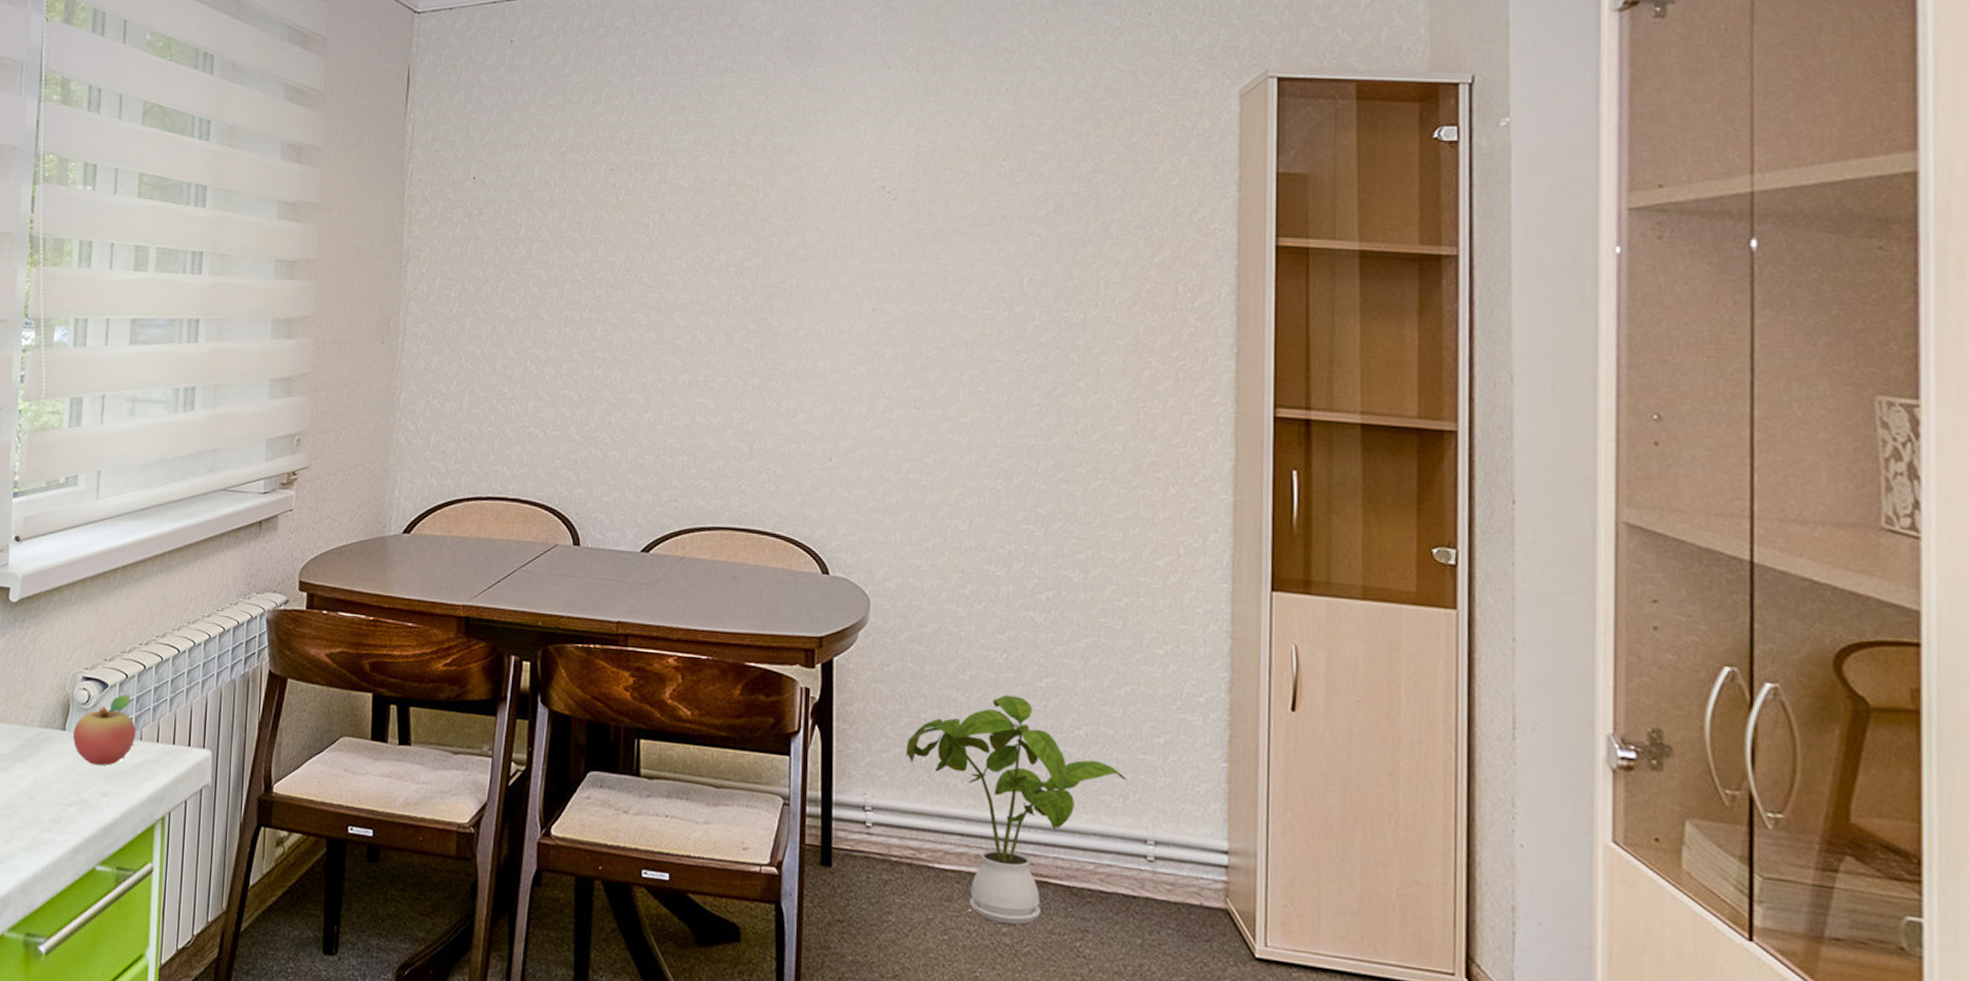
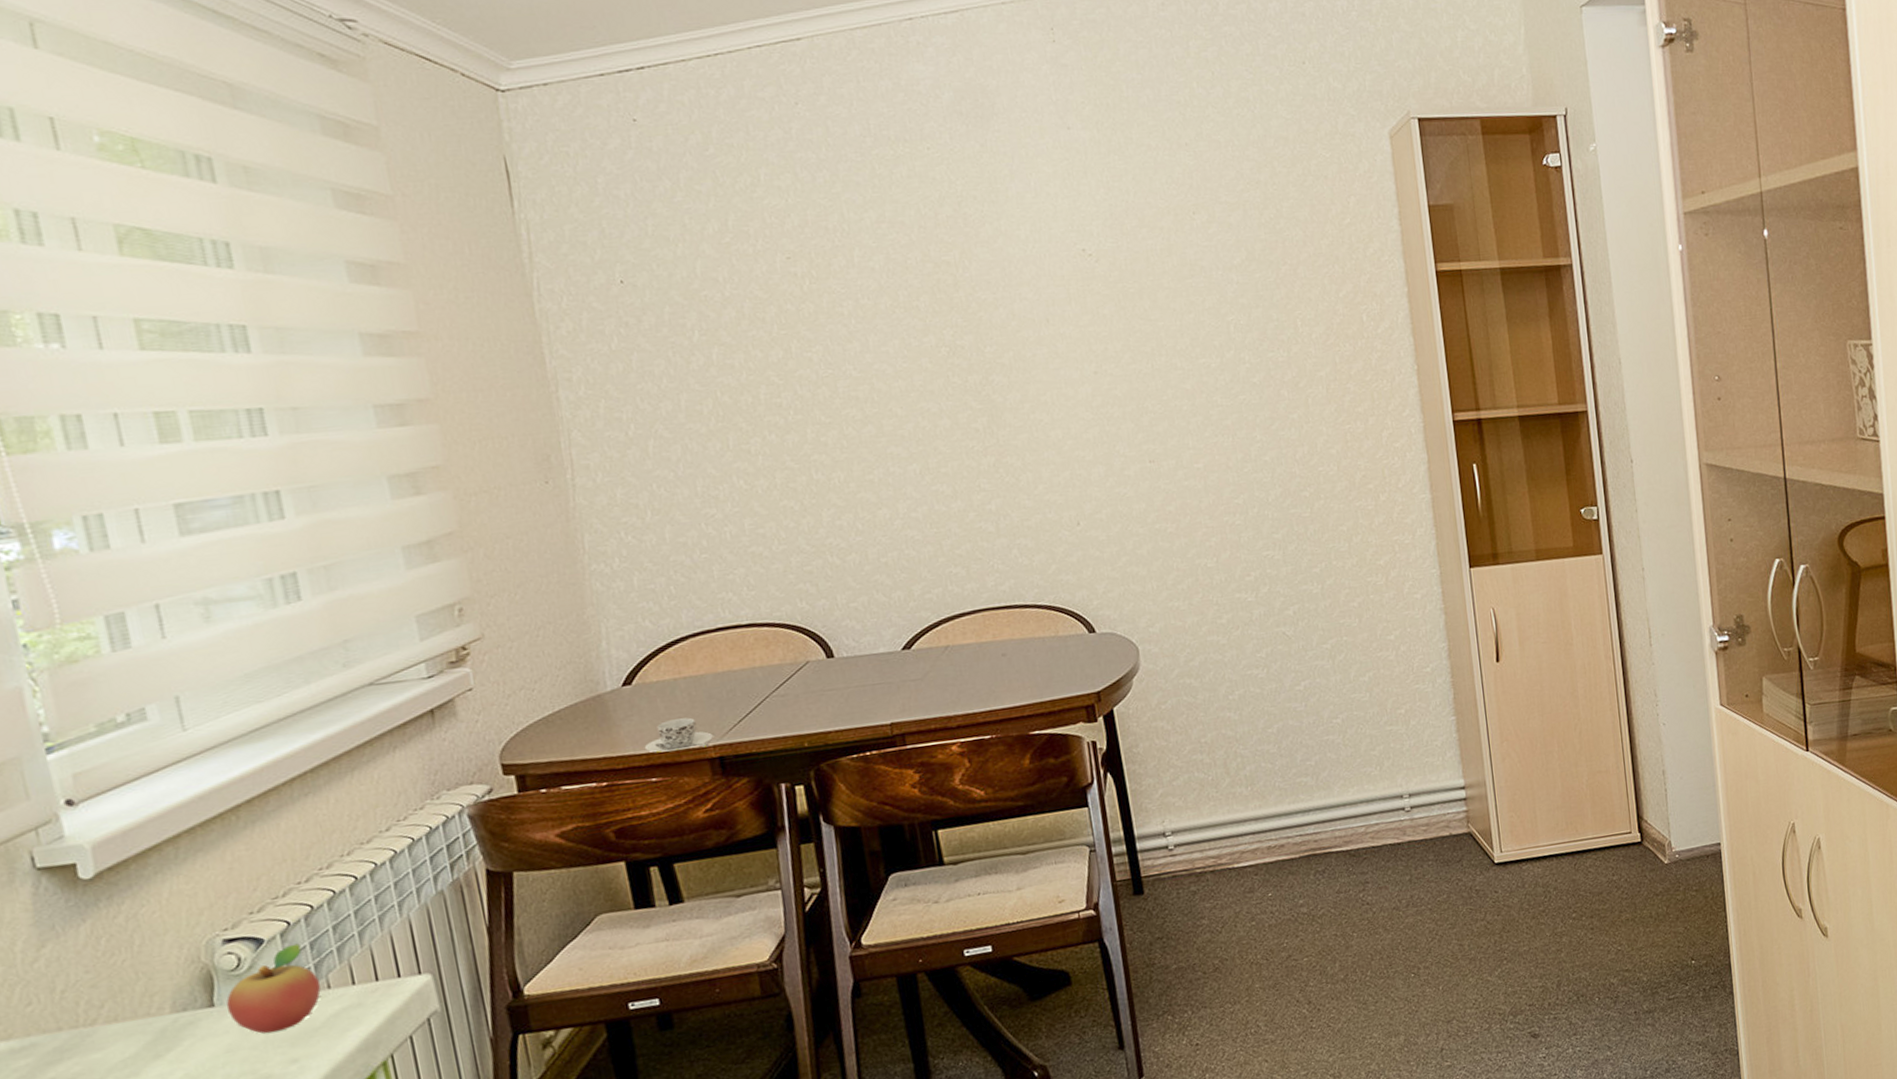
teacup: none [408,573,465,604] -> present [644,717,713,753]
house plant: present [905,694,1127,925] -> none [1193,703,1380,898]

